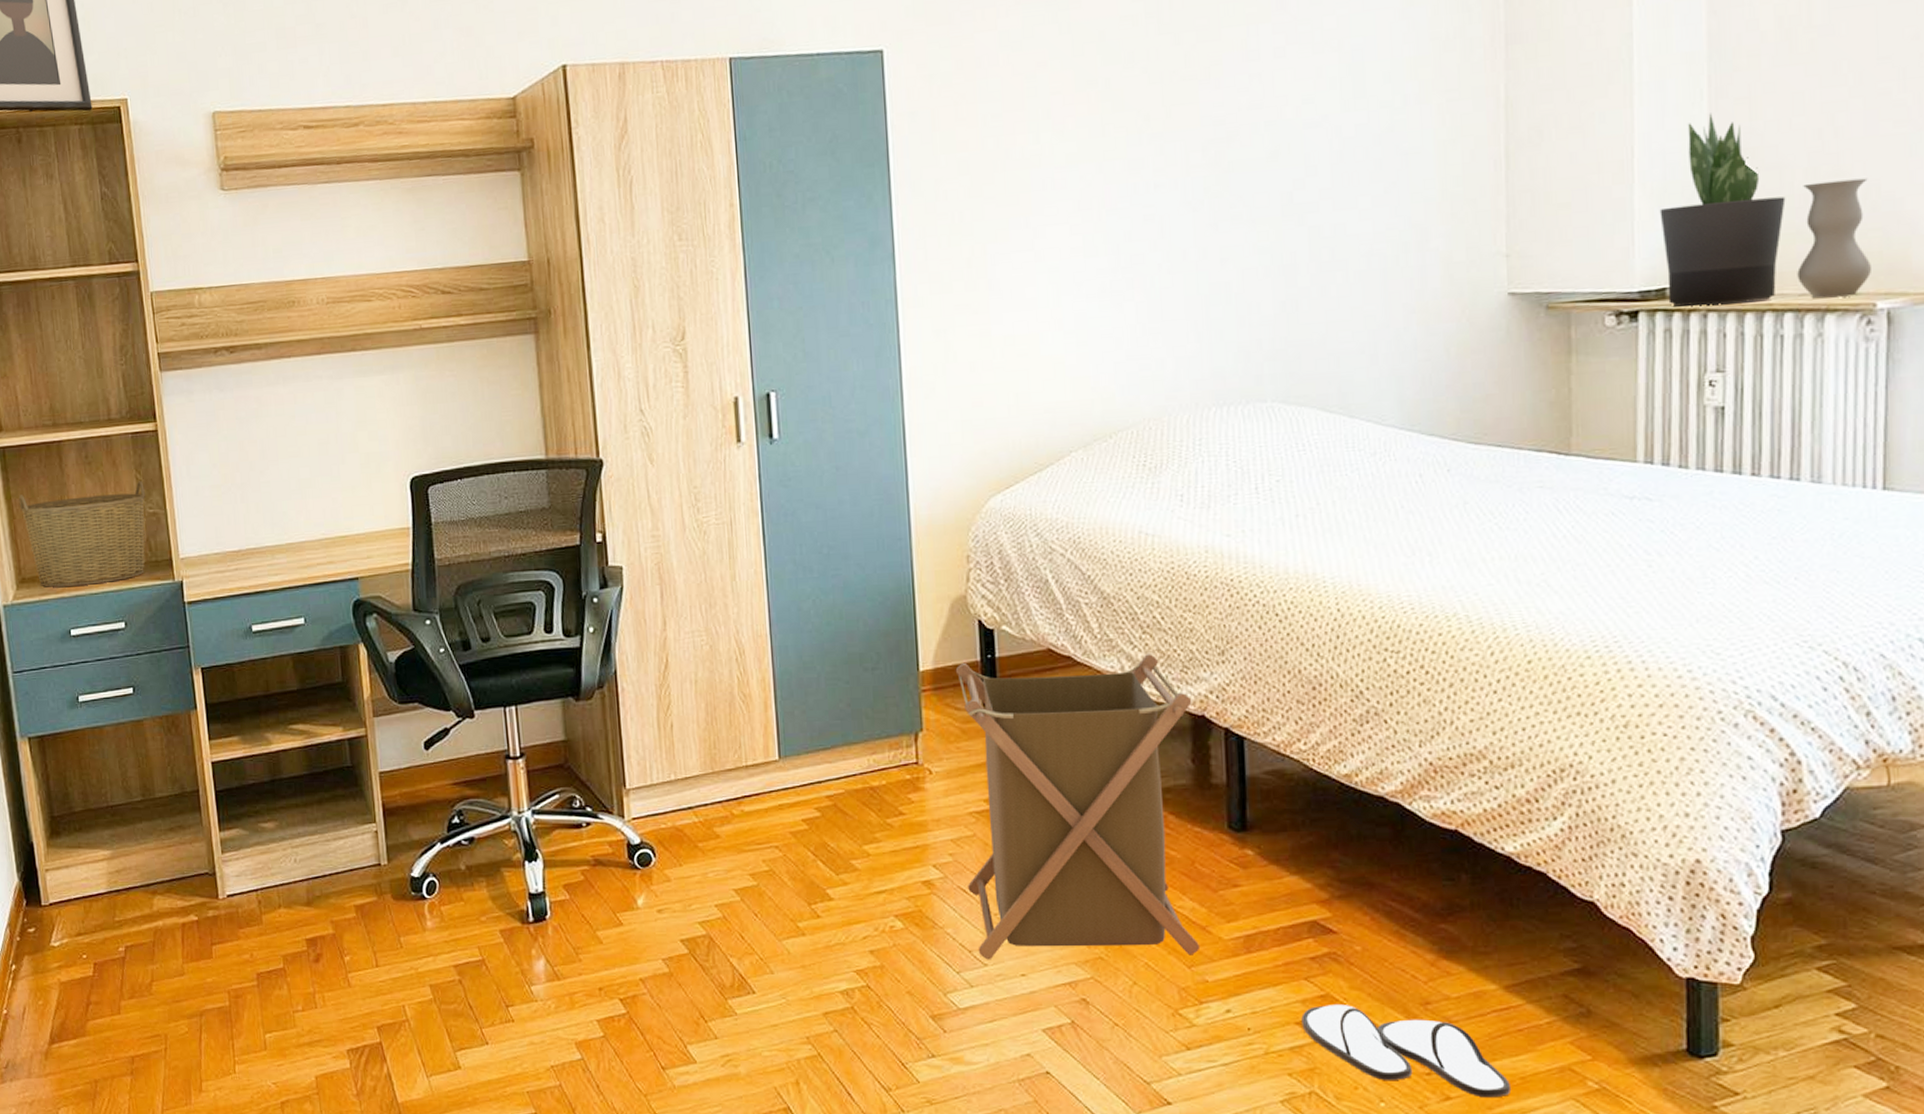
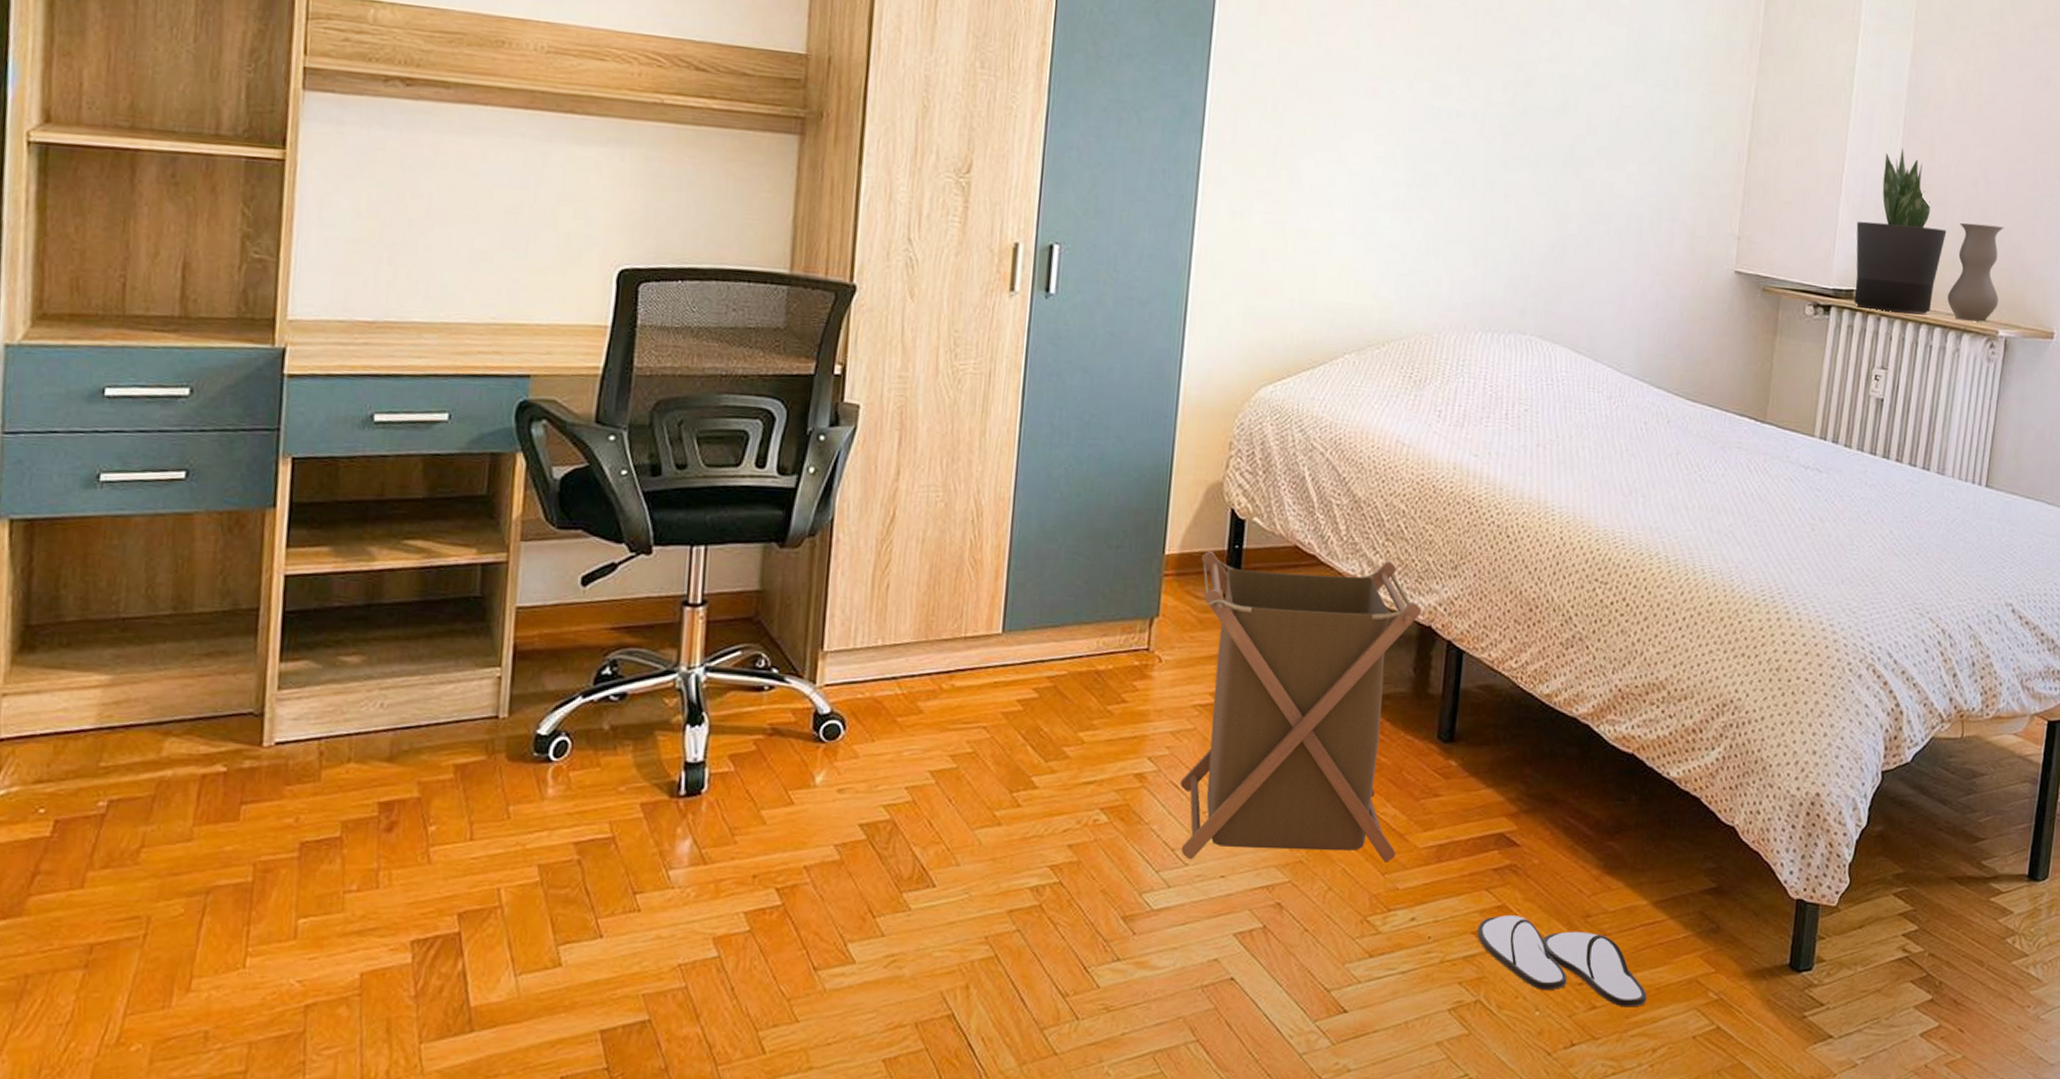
basket: present [18,481,145,587] -> none [56,207,253,336]

